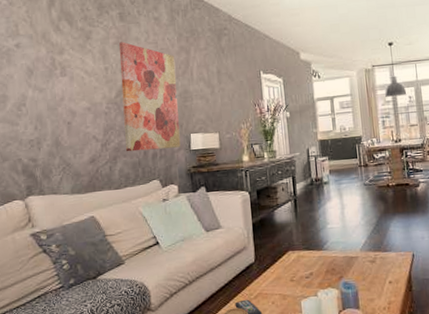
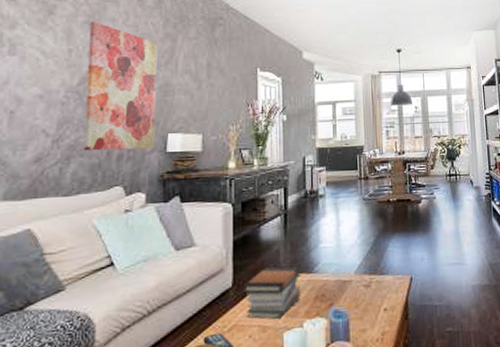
book stack: none [264,244,314,290] -> present [244,266,302,320]

